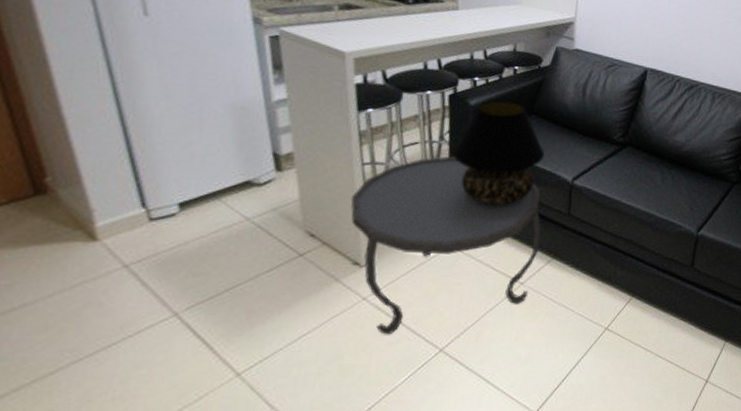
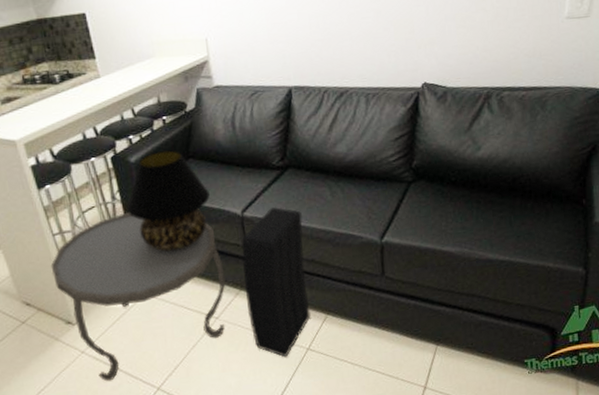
speaker: none [554,180,630,334] -> present [241,206,311,358]

